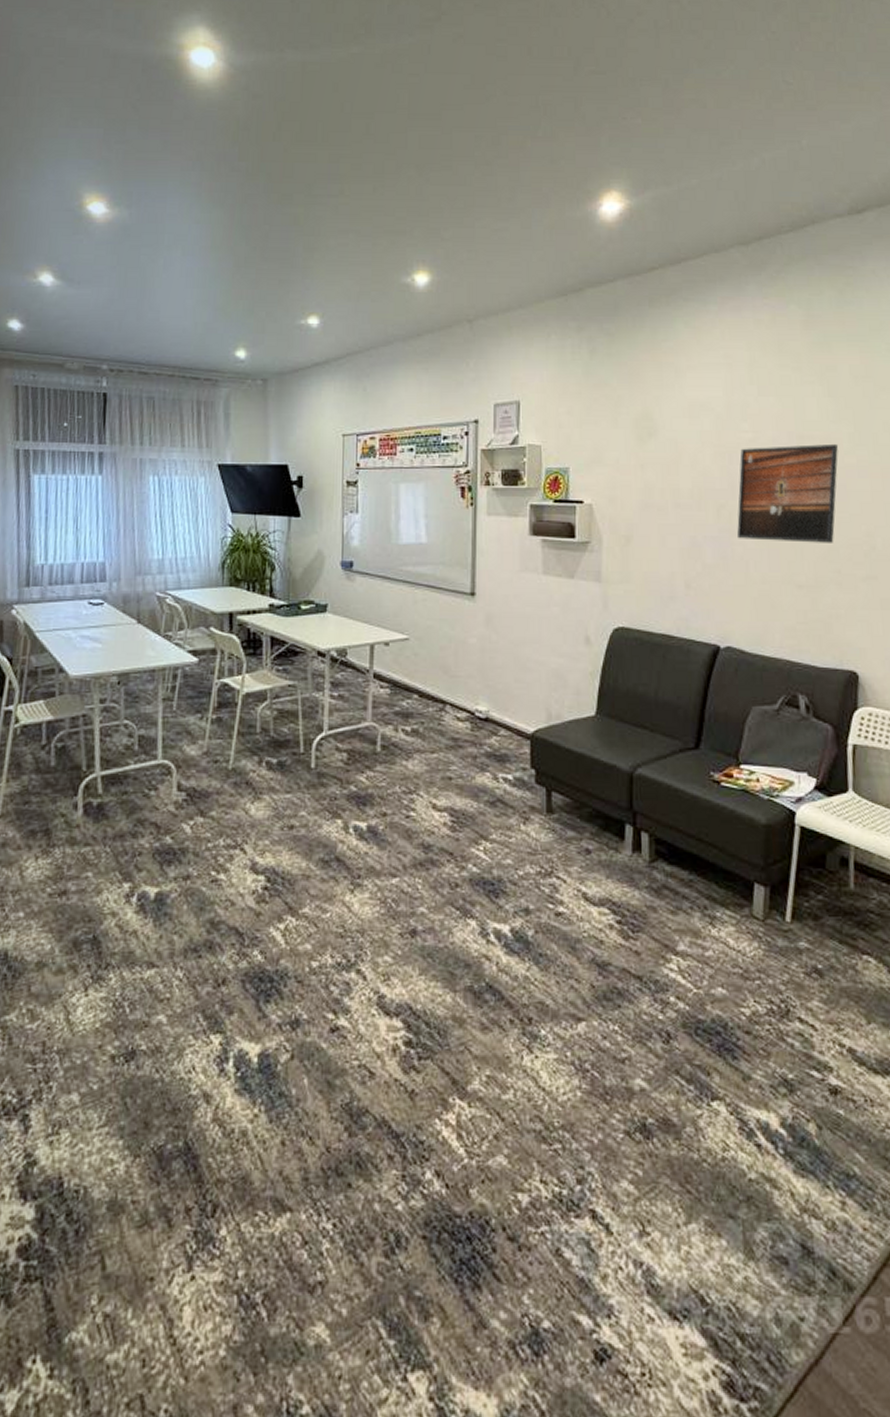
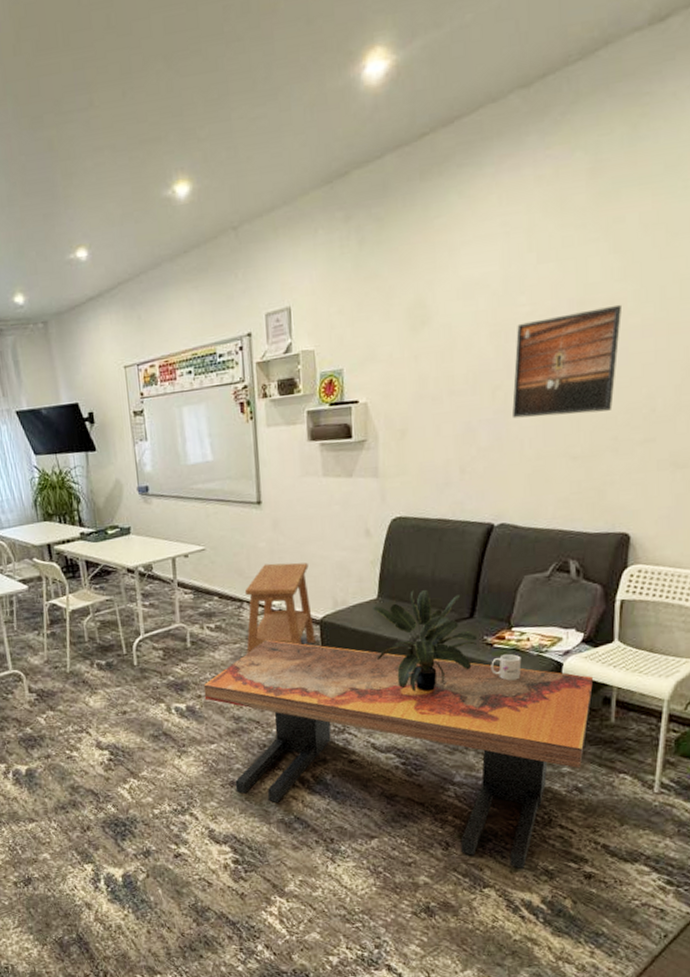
coffee table: none [390,751,829,1075] -> present [203,639,594,869]
side table: none [445,663,525,767] -> present [244,562,316,654]
potted plant: none [590,710,704,832] -> present [373,589,478,692]
mug: none [718,796,751,828] -> present [491,654,522,681]

